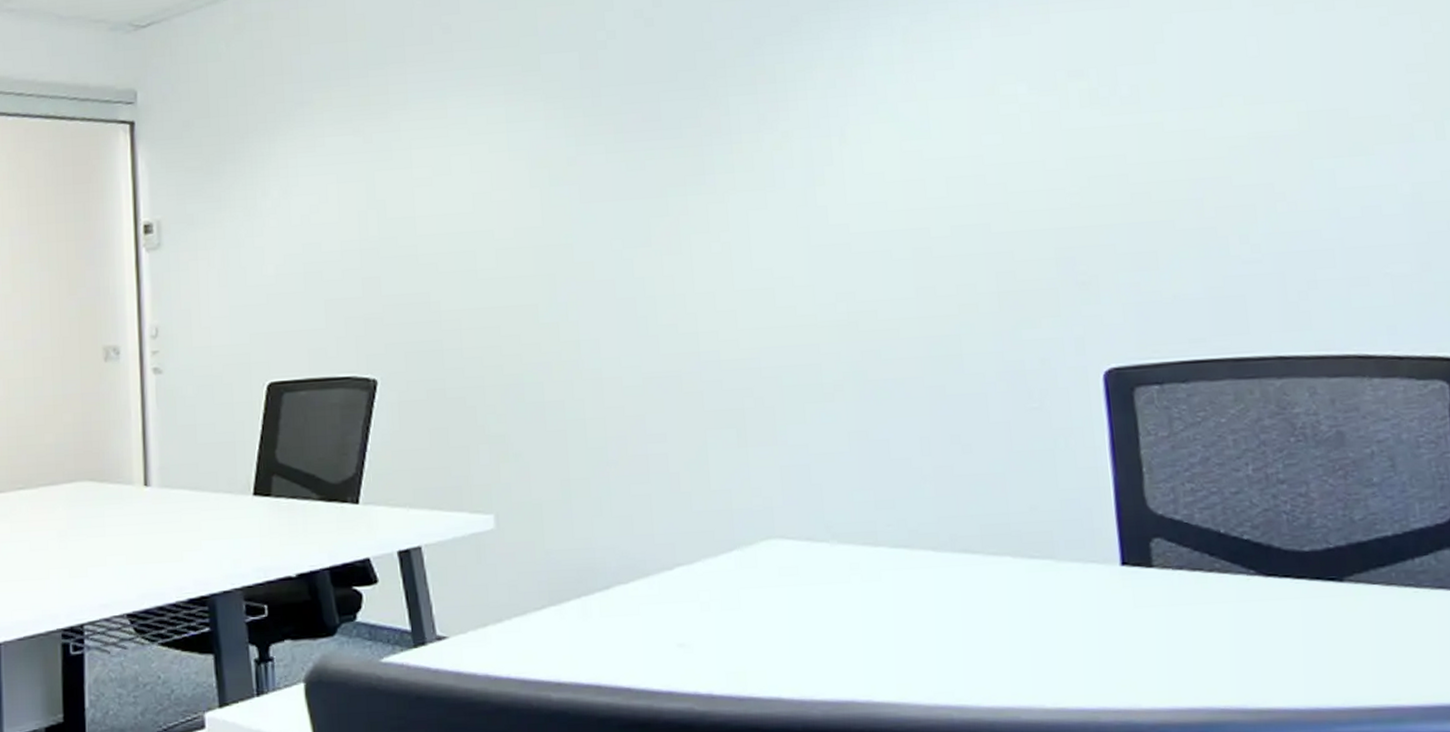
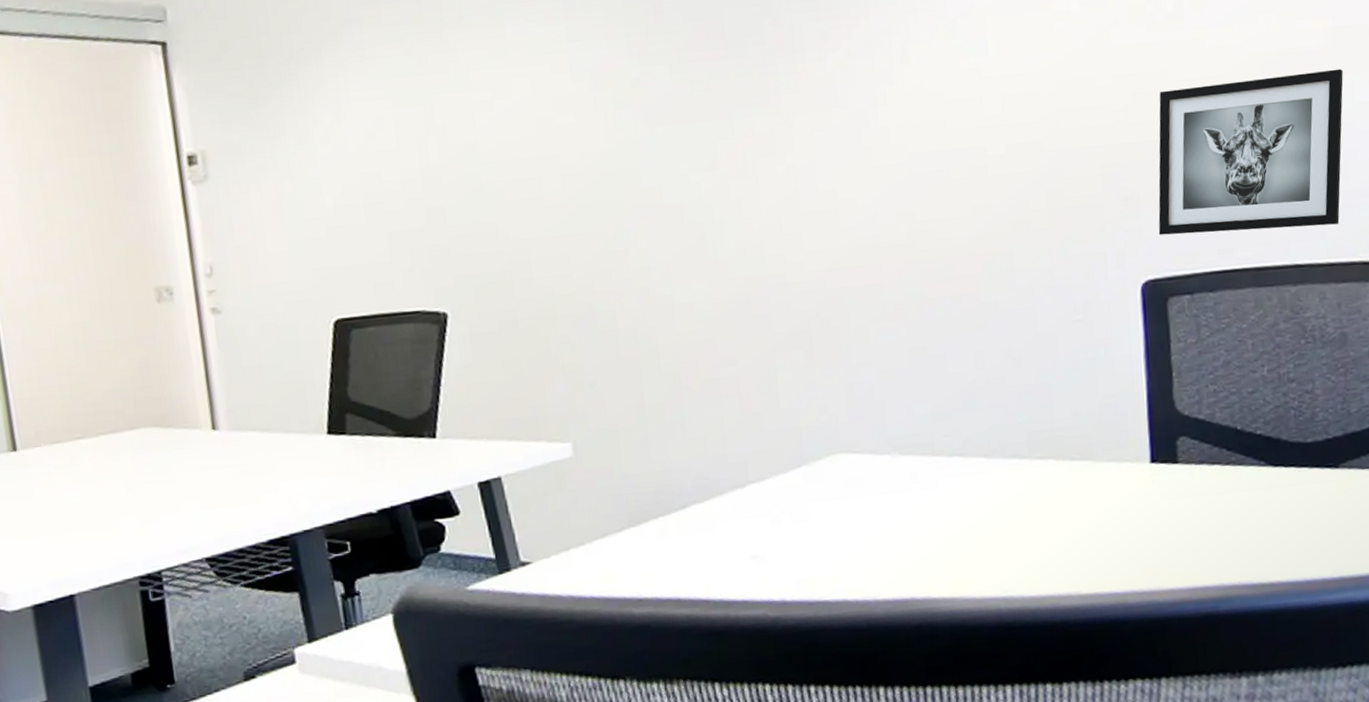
wall art: none [1116,153,1328,322] -> present [1158,68,1343,235]

